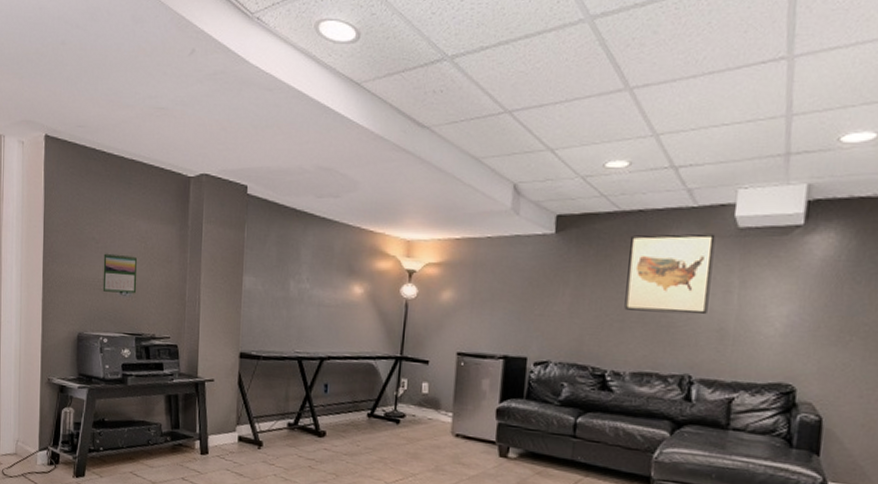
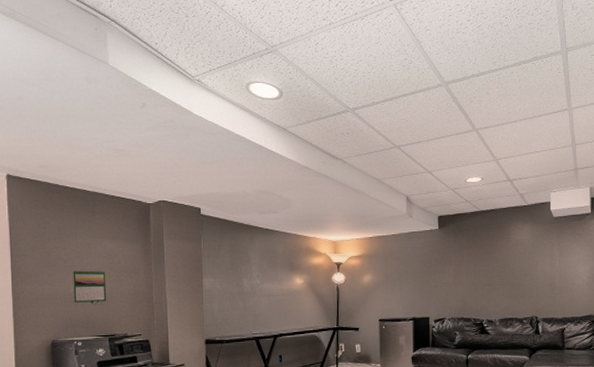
wall art: present [624,233,716,314] -> none [489,222,542,277]

